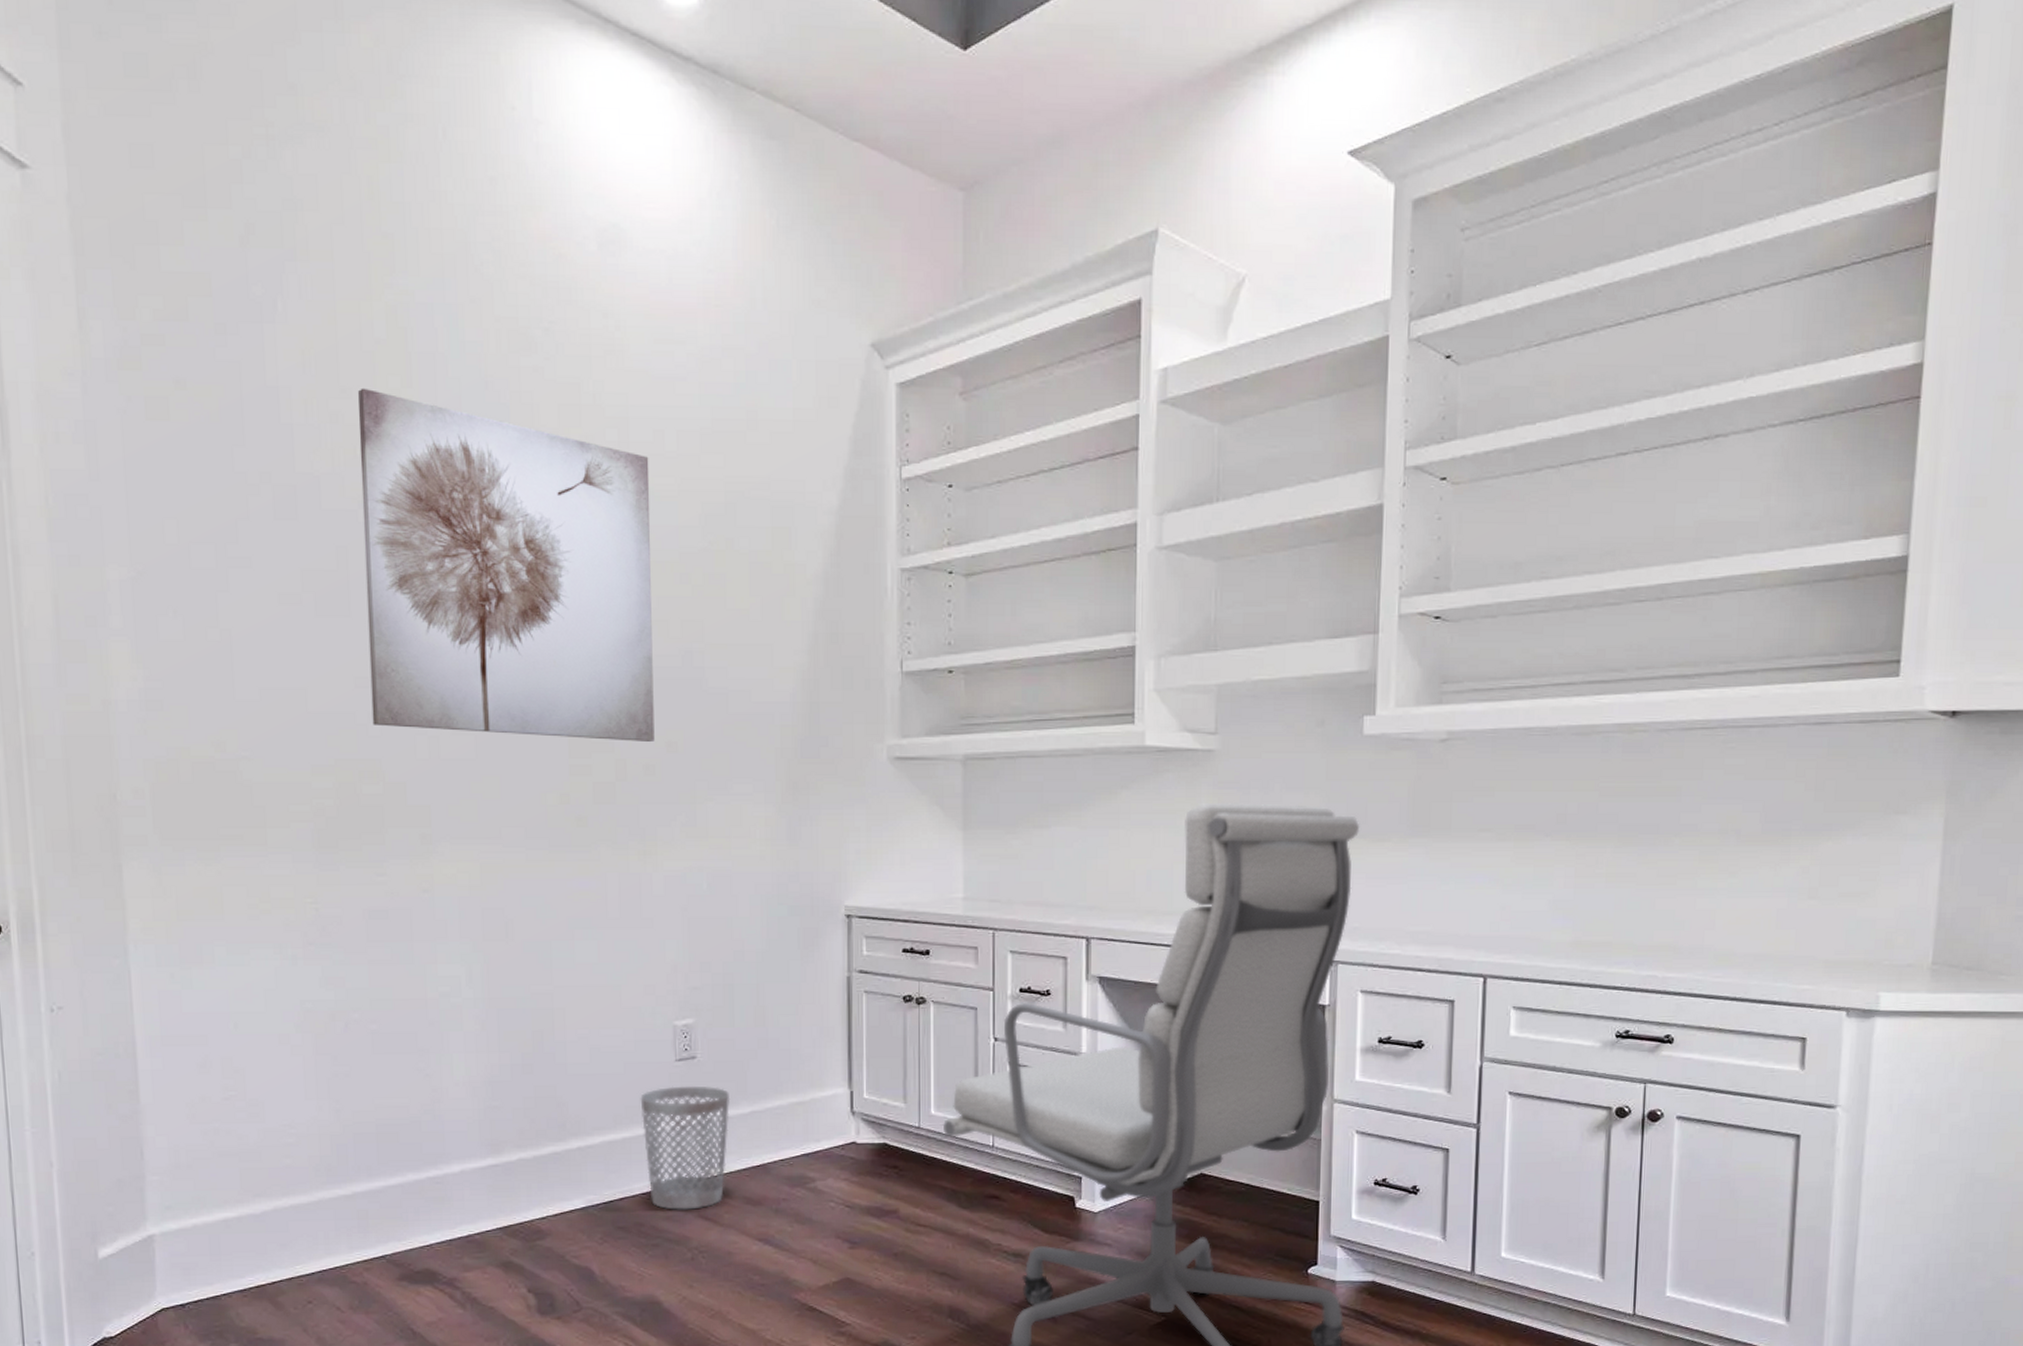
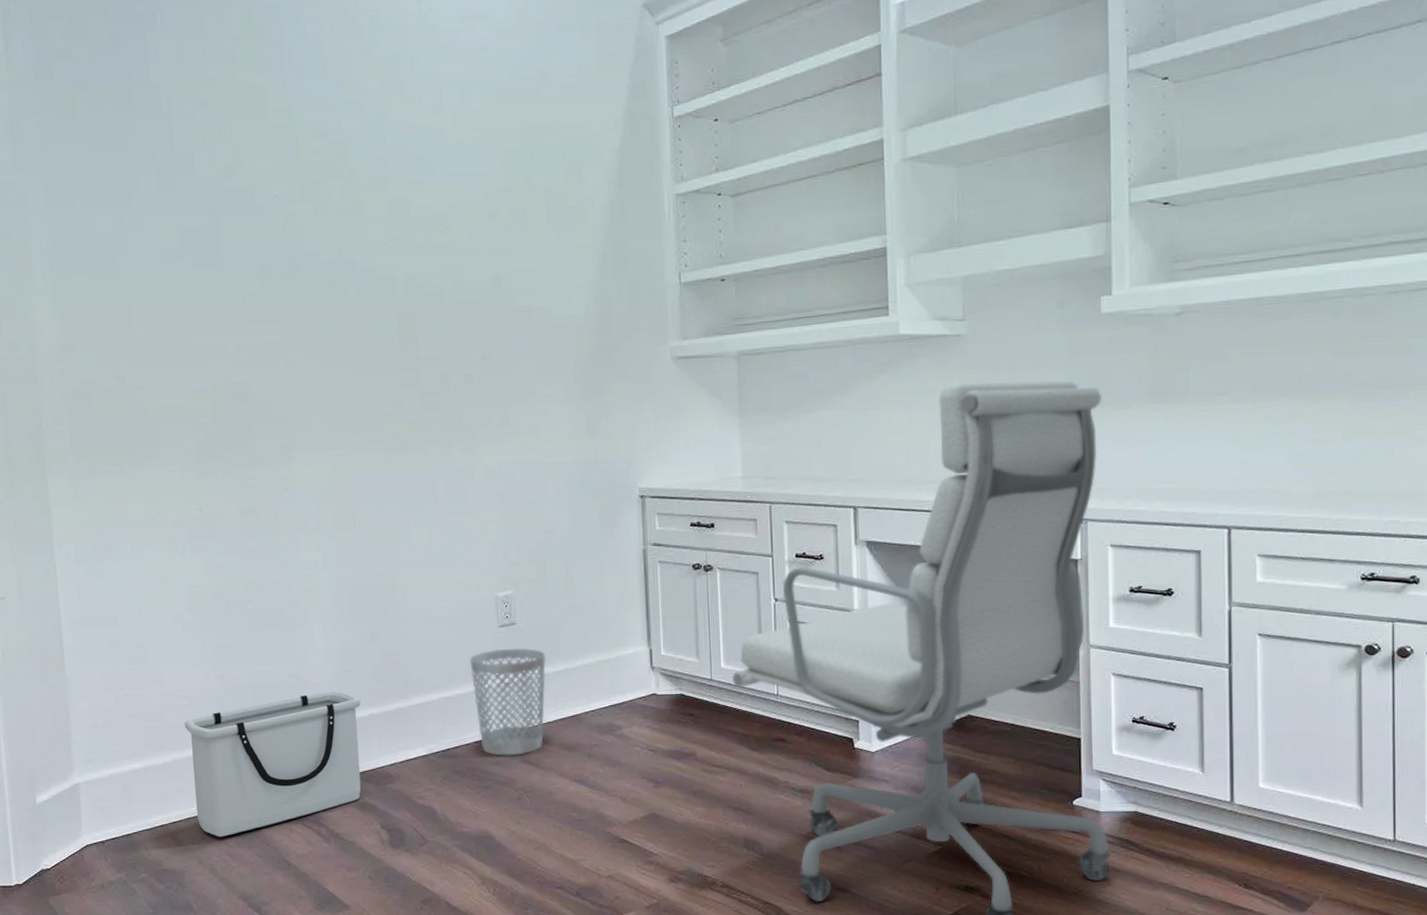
storage bin: none [289,1130,508,1301] -> present [184,691,361,837]
wall art: present [358,387,655,741] -> none [222,78,472,356]

